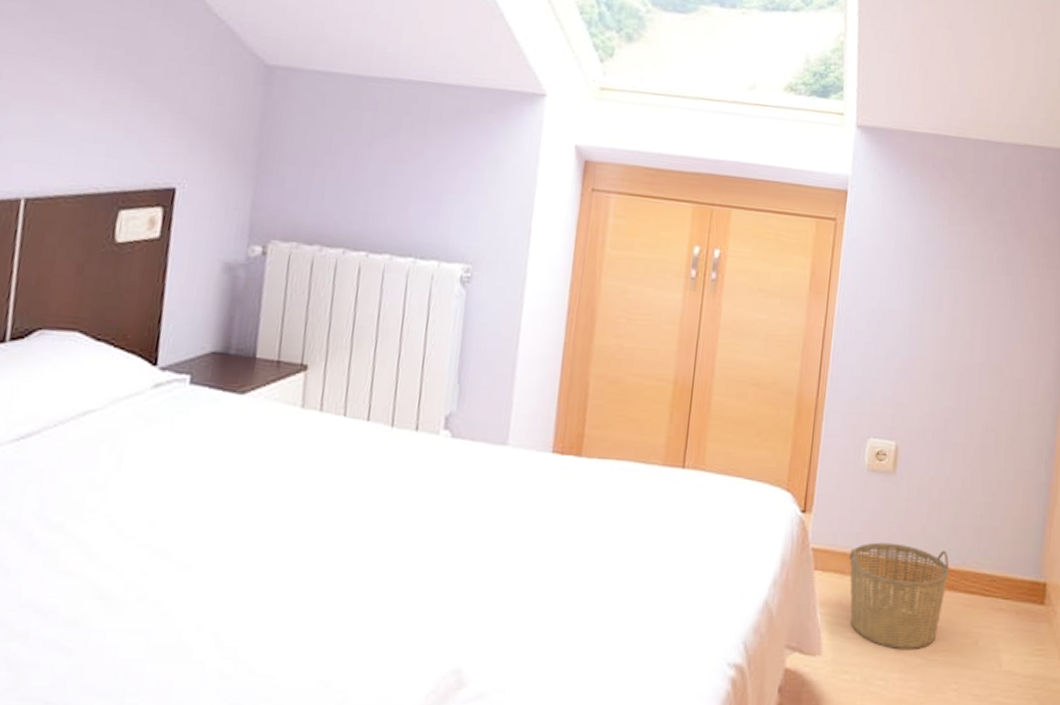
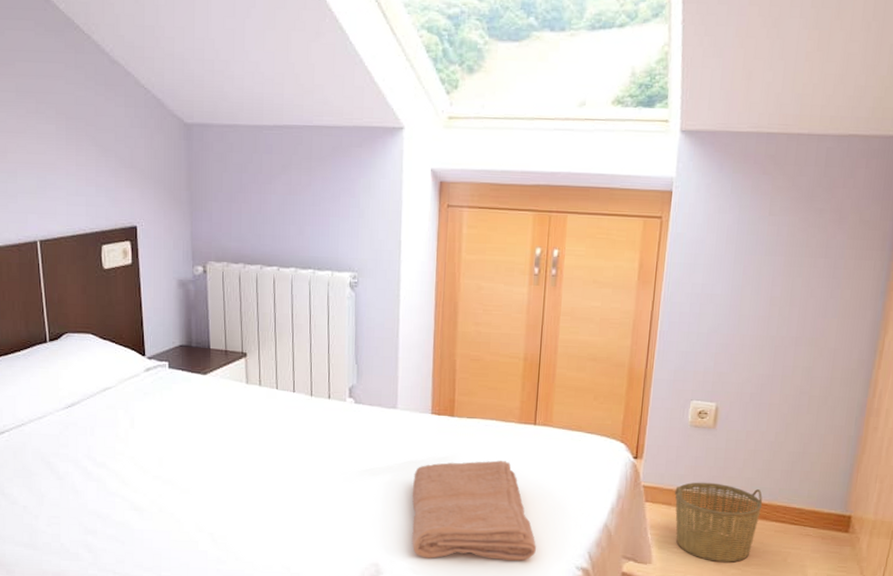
towel: none [511,516,678,659] -> present [412,460,536,561]

